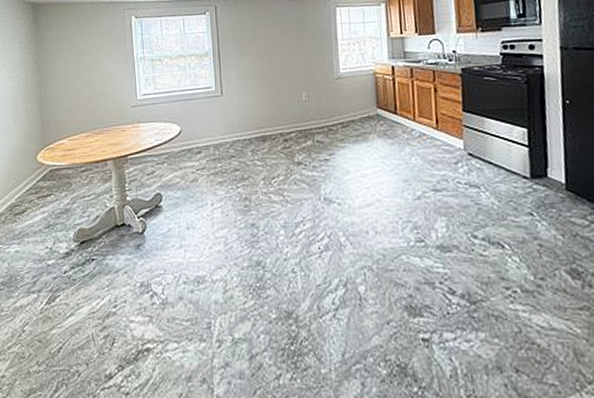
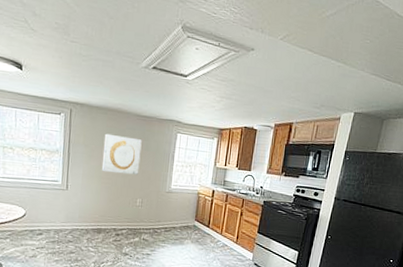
wall art: none [254,22,299,68] -> present [102,133,142,175]

